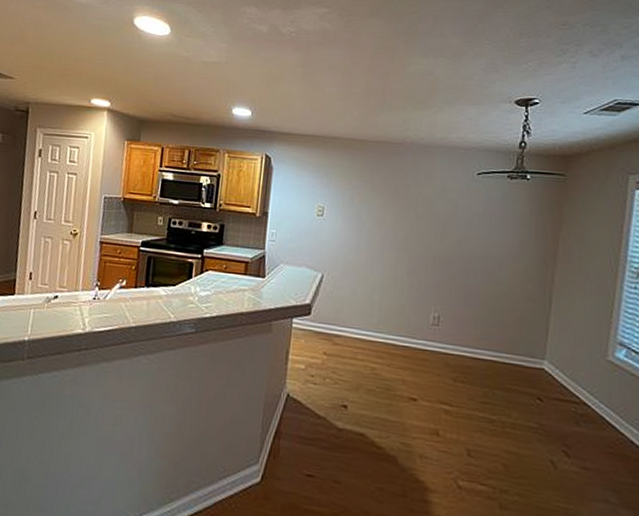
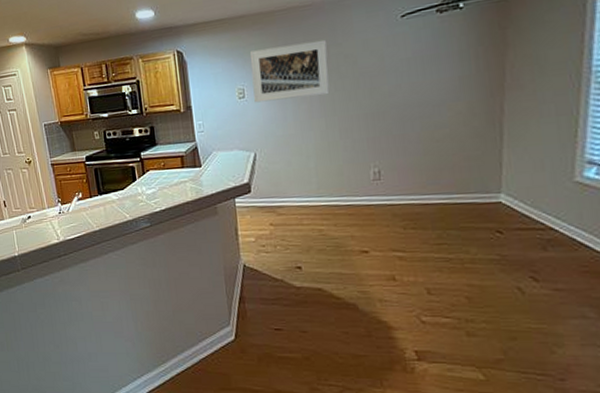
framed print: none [332,172,410,231] -> present [250,39,330,103]

